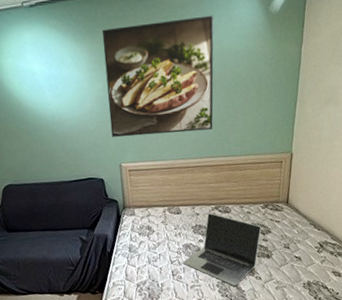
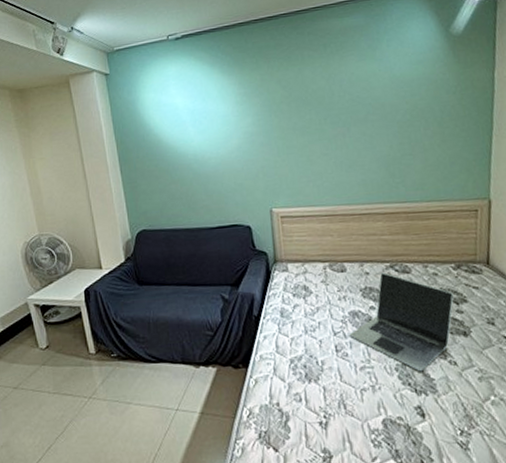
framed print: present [102,15,214,137] -> none [252,40,385,178]

